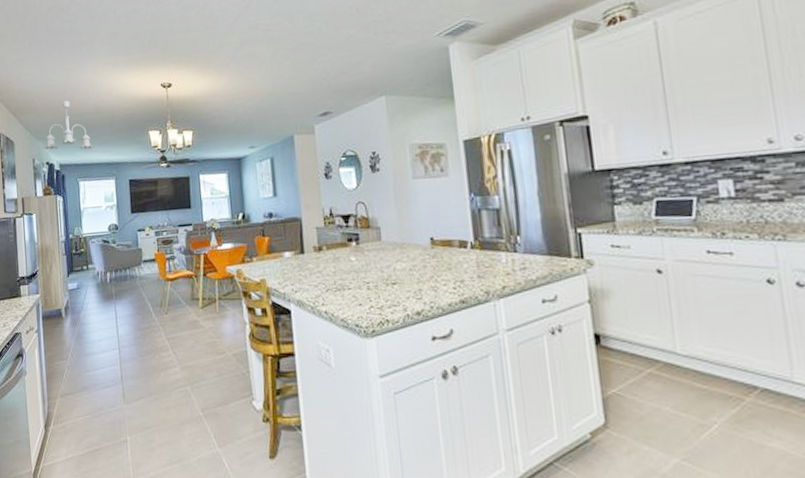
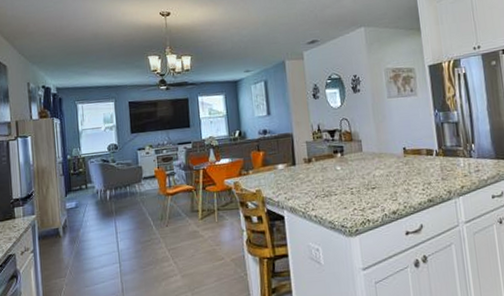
ceiling light fixture: present [43,100,94,150] -> none [38,26,92,74]

